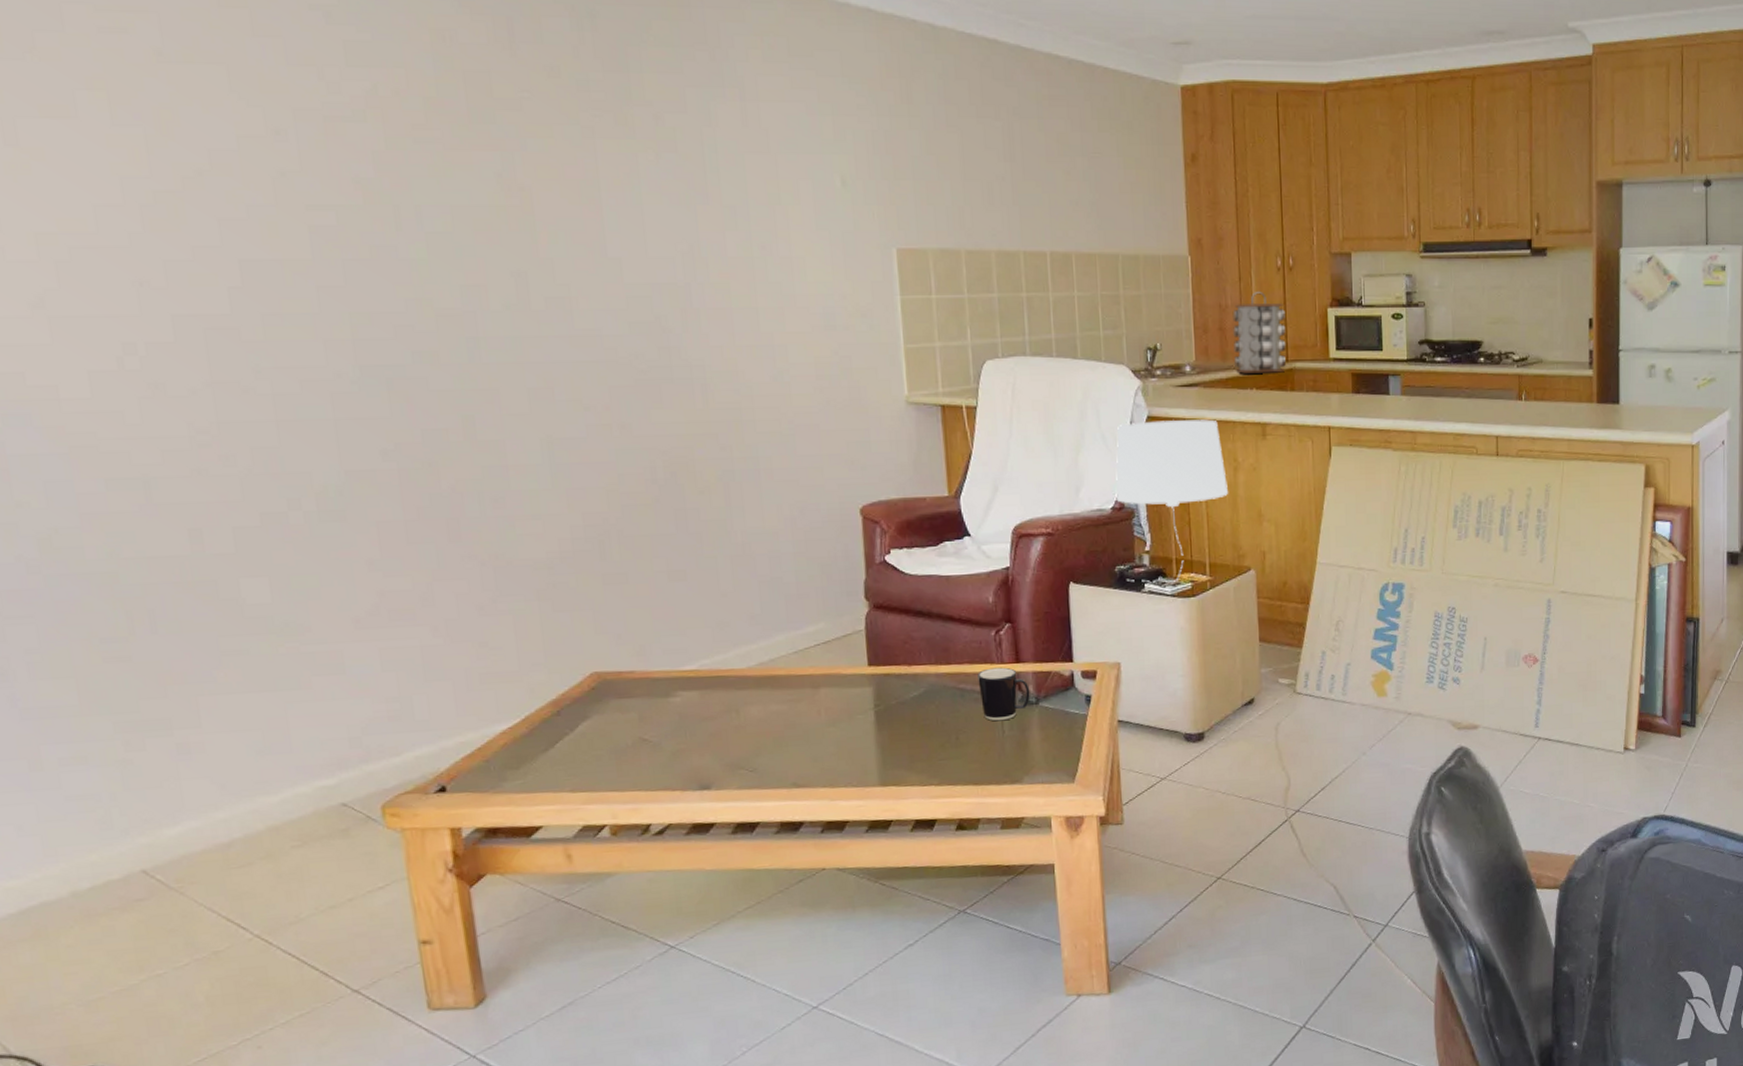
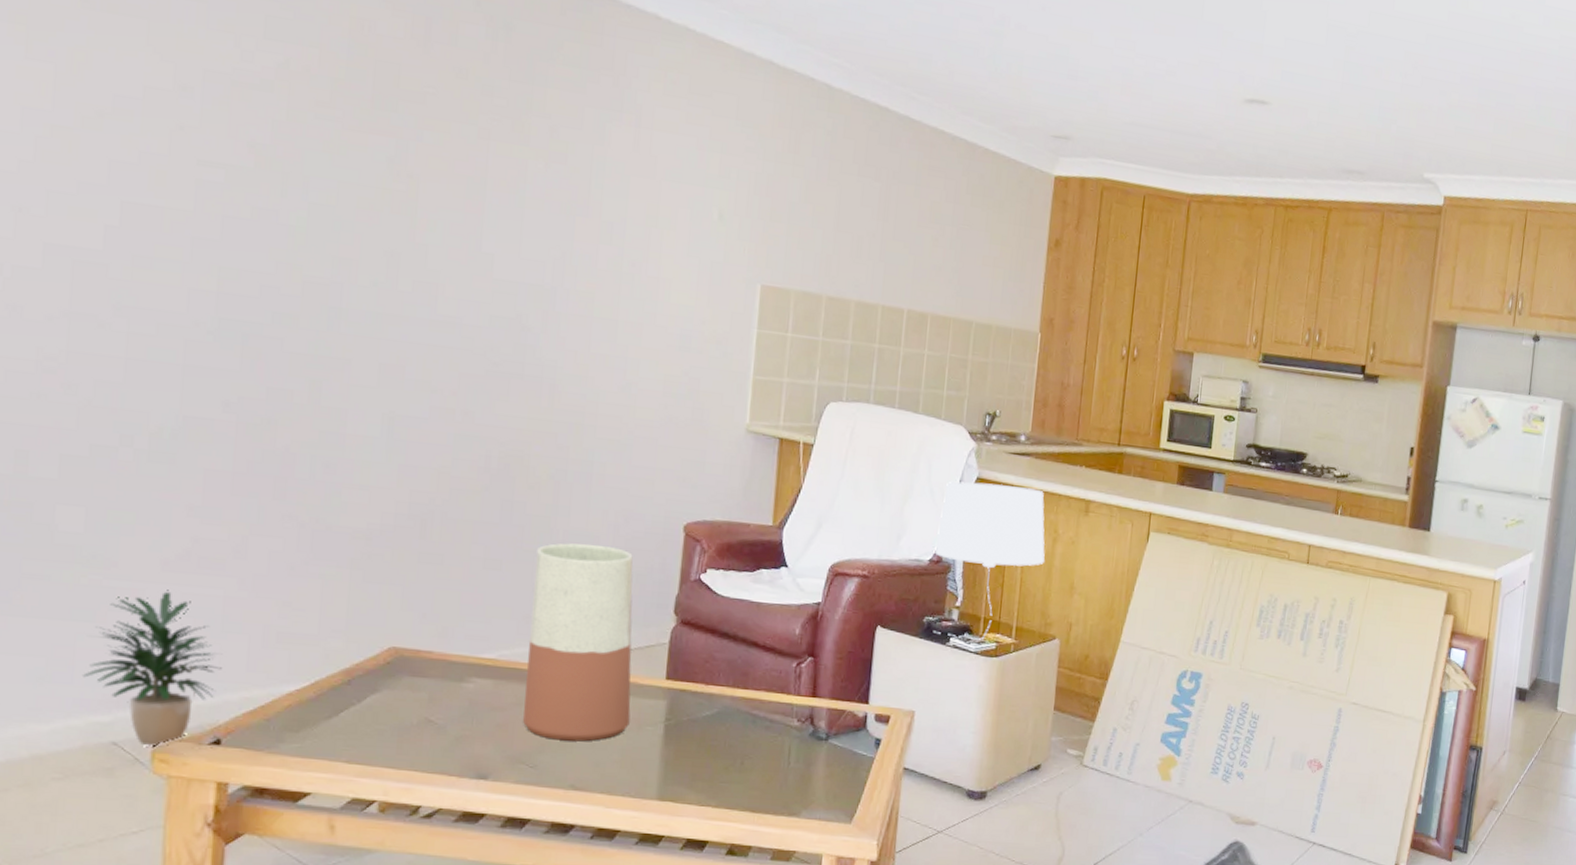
potted plant: none [299,647,433,803] -> present [81,589,222,747]
vase: none [718,540,840,742] -> present [523,543,633,742]
mug: present [978,667,1030,722] -> none [771,698,822,753]
spice rack: present [1232,290,1286,375] -> none [1067,375,1124,456]

